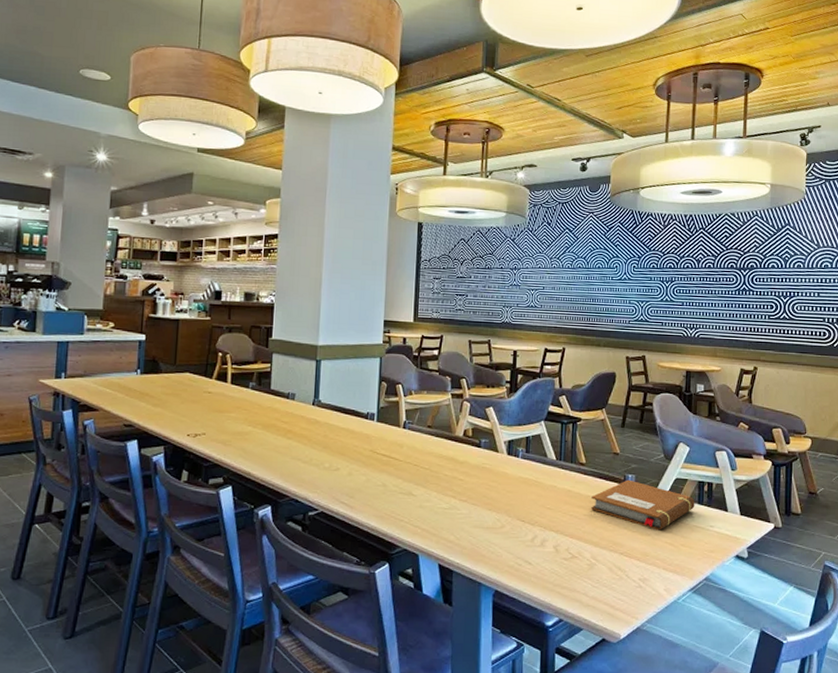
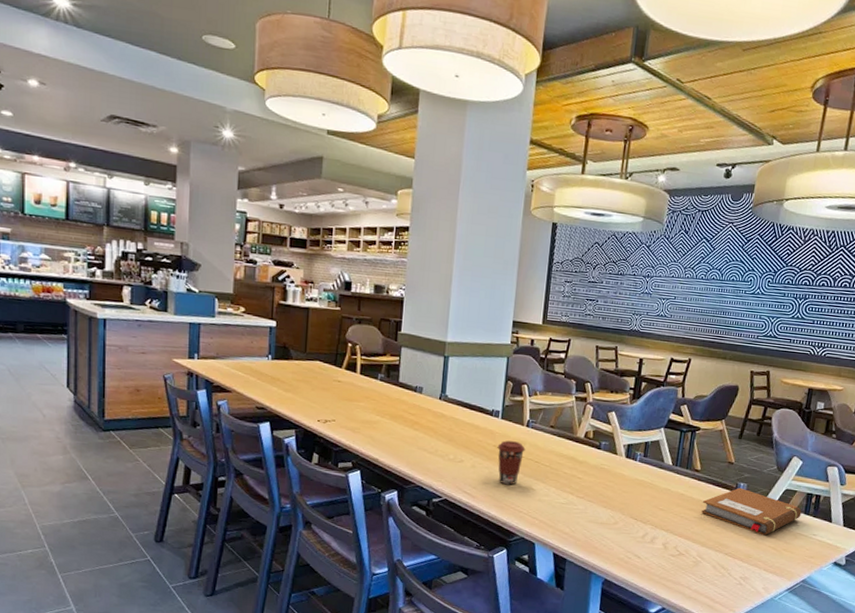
coffee cup: none [374,444,403,492] -> present [497,440,526,485]

